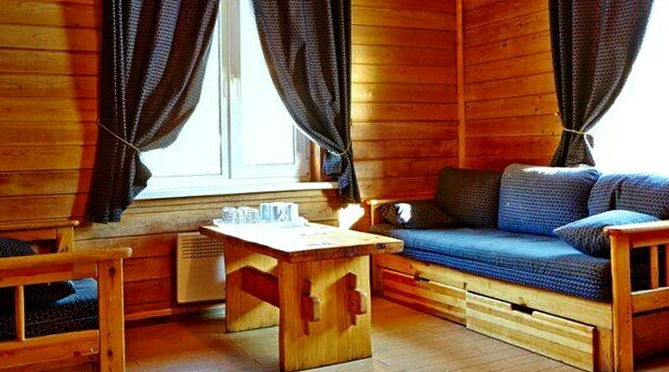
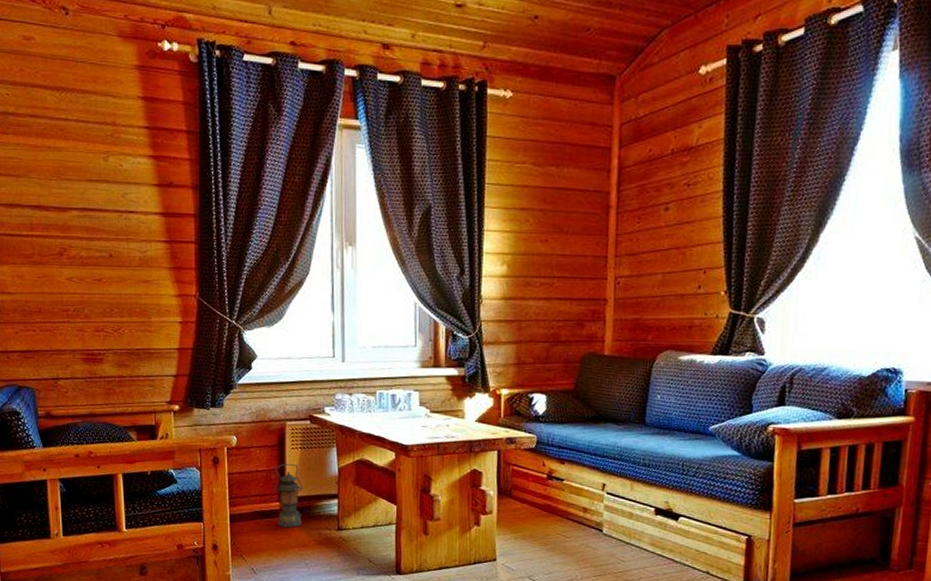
lantern: none [167,271,194,332] -> present [275,463,303,528]

